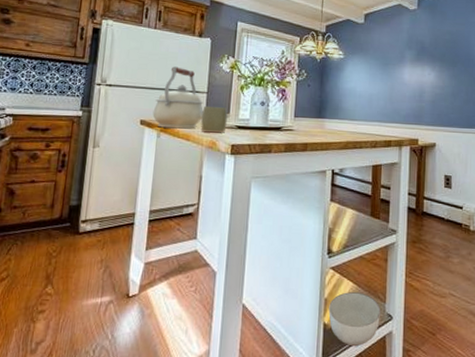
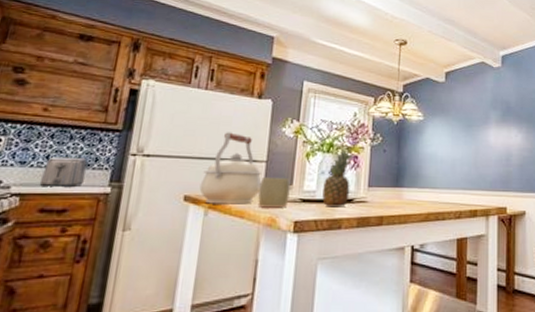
toaster: none [27,84,63,111] -> present [39,156,87,188]
fruit: none [255,83,282,134] -> present [322,149,354,208]

